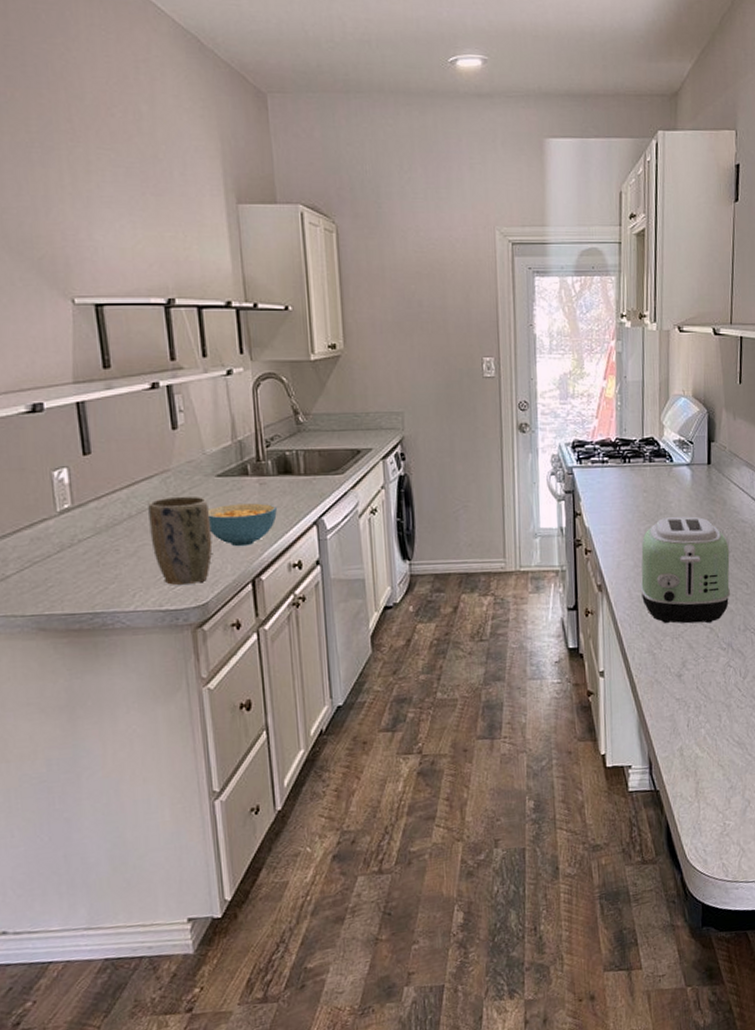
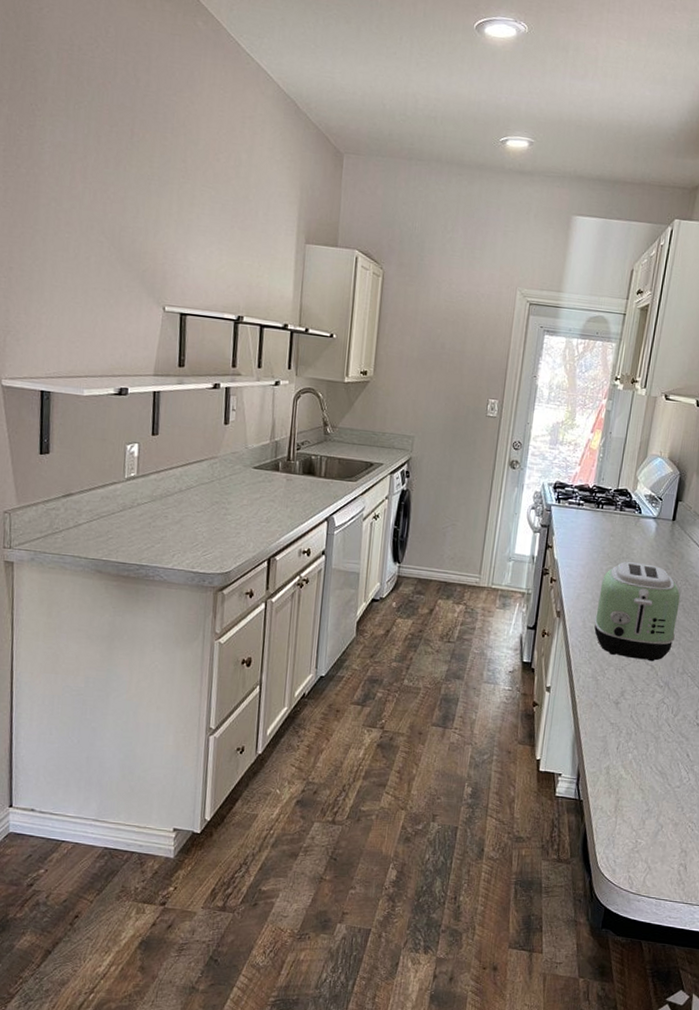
plant pot: present [148,495,213,585] -> none [193,479,244,554]
cereal bowl: present [207,503,277,547] -> none [241,492,297,530]

